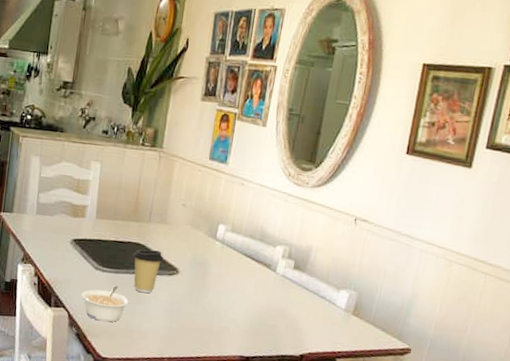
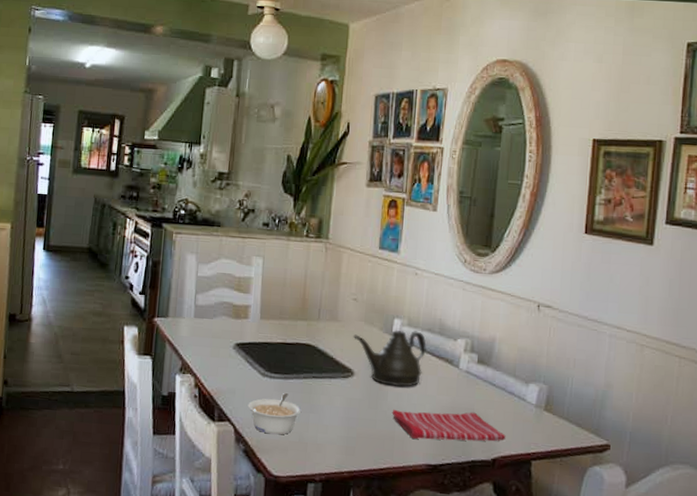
coffee cup: present [132,249,164,293] -> none [302,350,337,400]
teapot: none [179,235,247,287] -> present [352,330,426,387]
dish towel: none [211,305,315,340] -> present [392,409,506,442]

